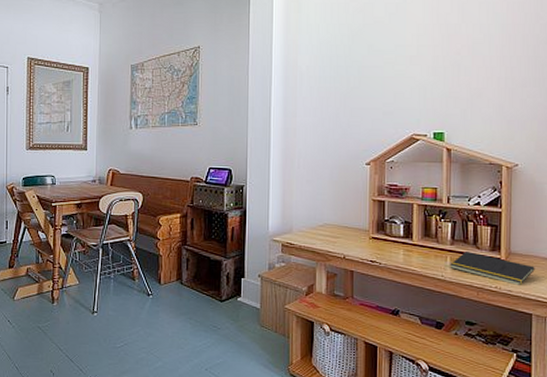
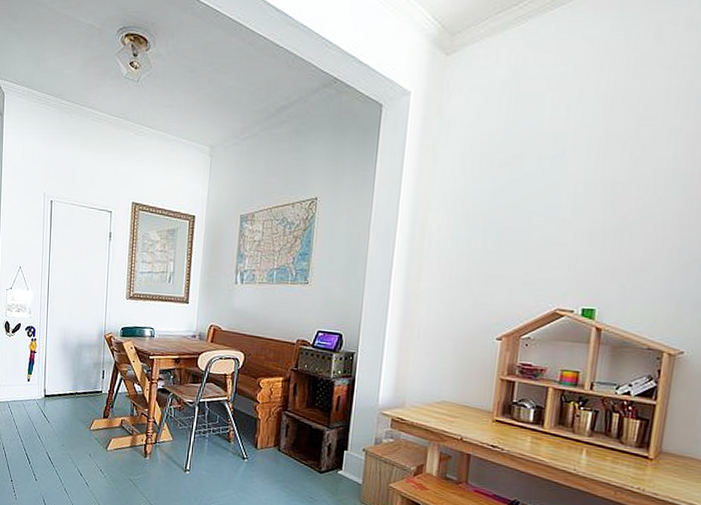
notepad: present [450,252,535,285] -> none [585,445,690,489]

